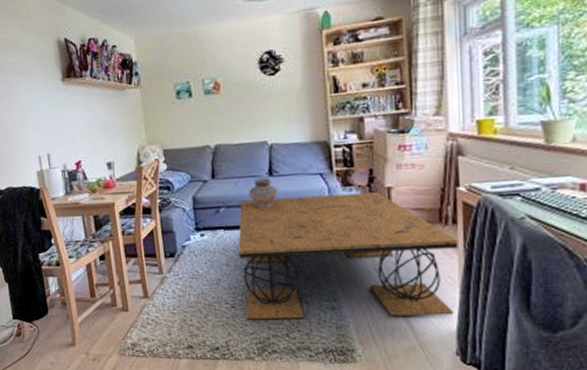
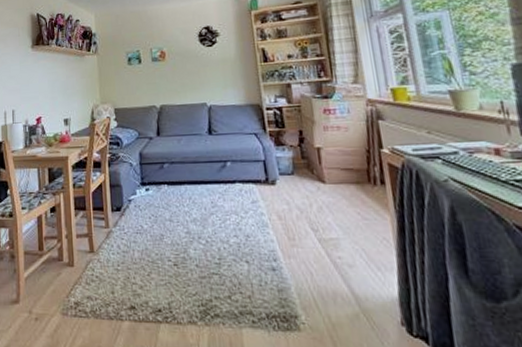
coffee table: present [238,192,459,320] -> none [180,152,394,280]
ceramic pot: present [249,177,278,208] -> none [190,136,217,165]

